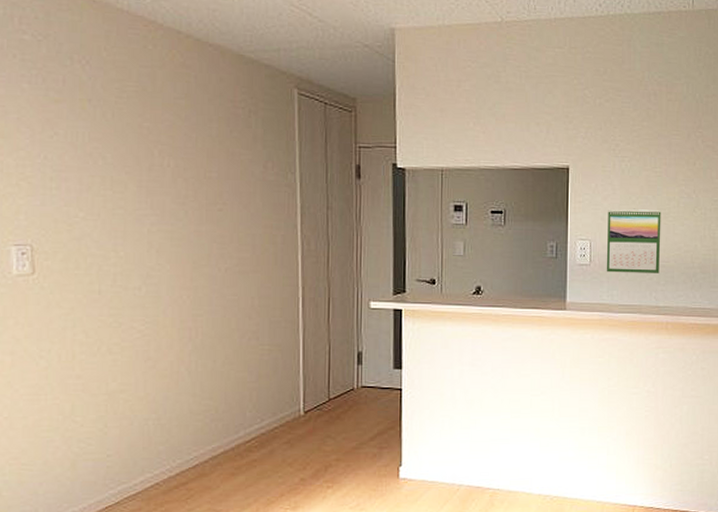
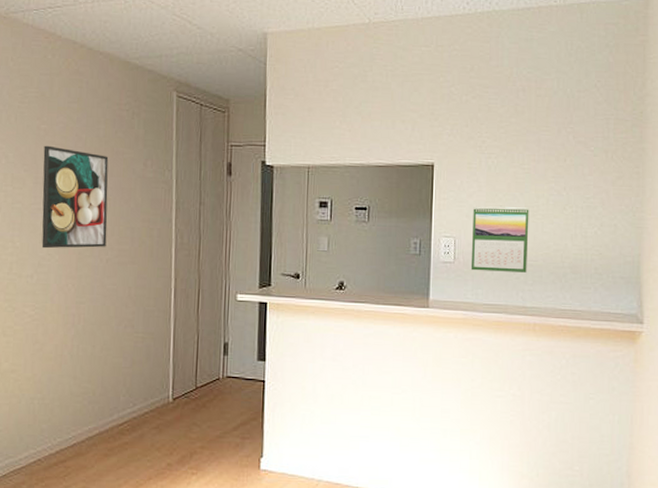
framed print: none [147,145,225,258] -> present [41,145,109,249]

